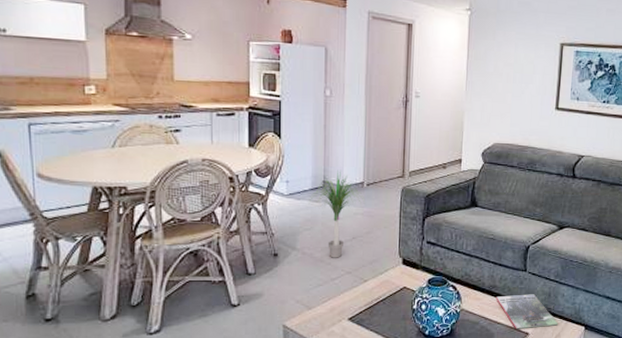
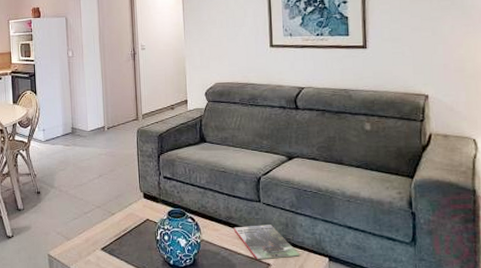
potted plant: present [308,170,364,258] -> none [61,118,106,194]

